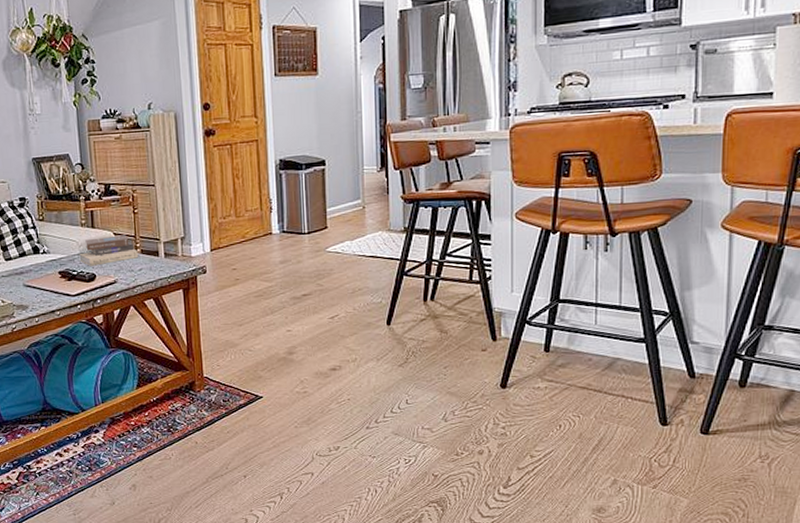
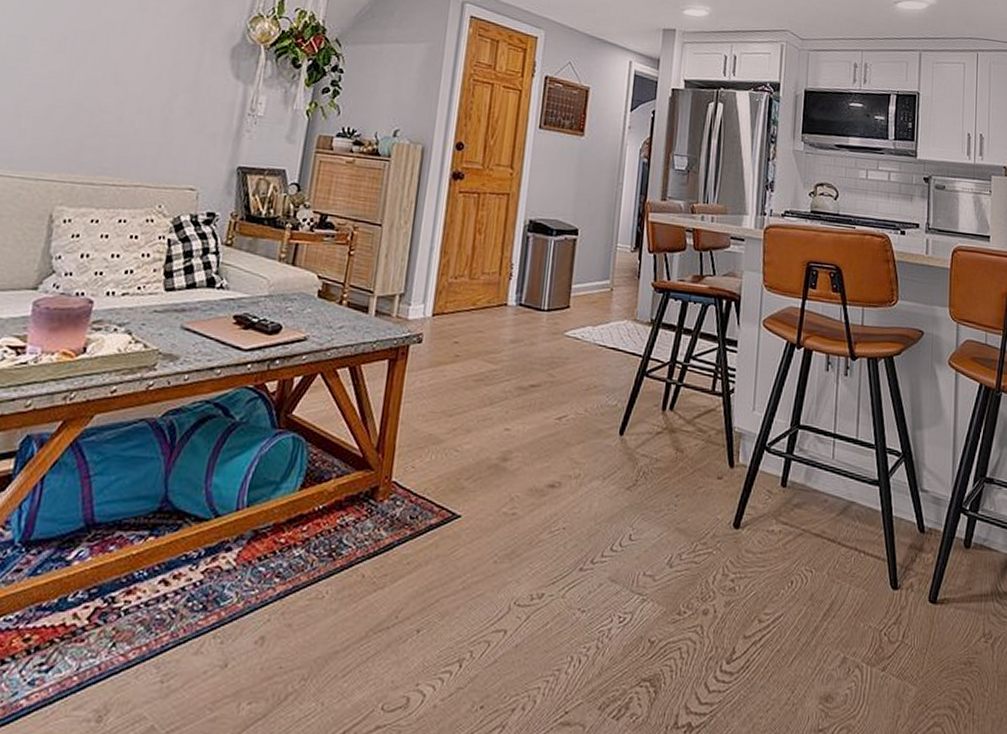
books: present [79,235,138,267] -> none [265,278,343,316]

